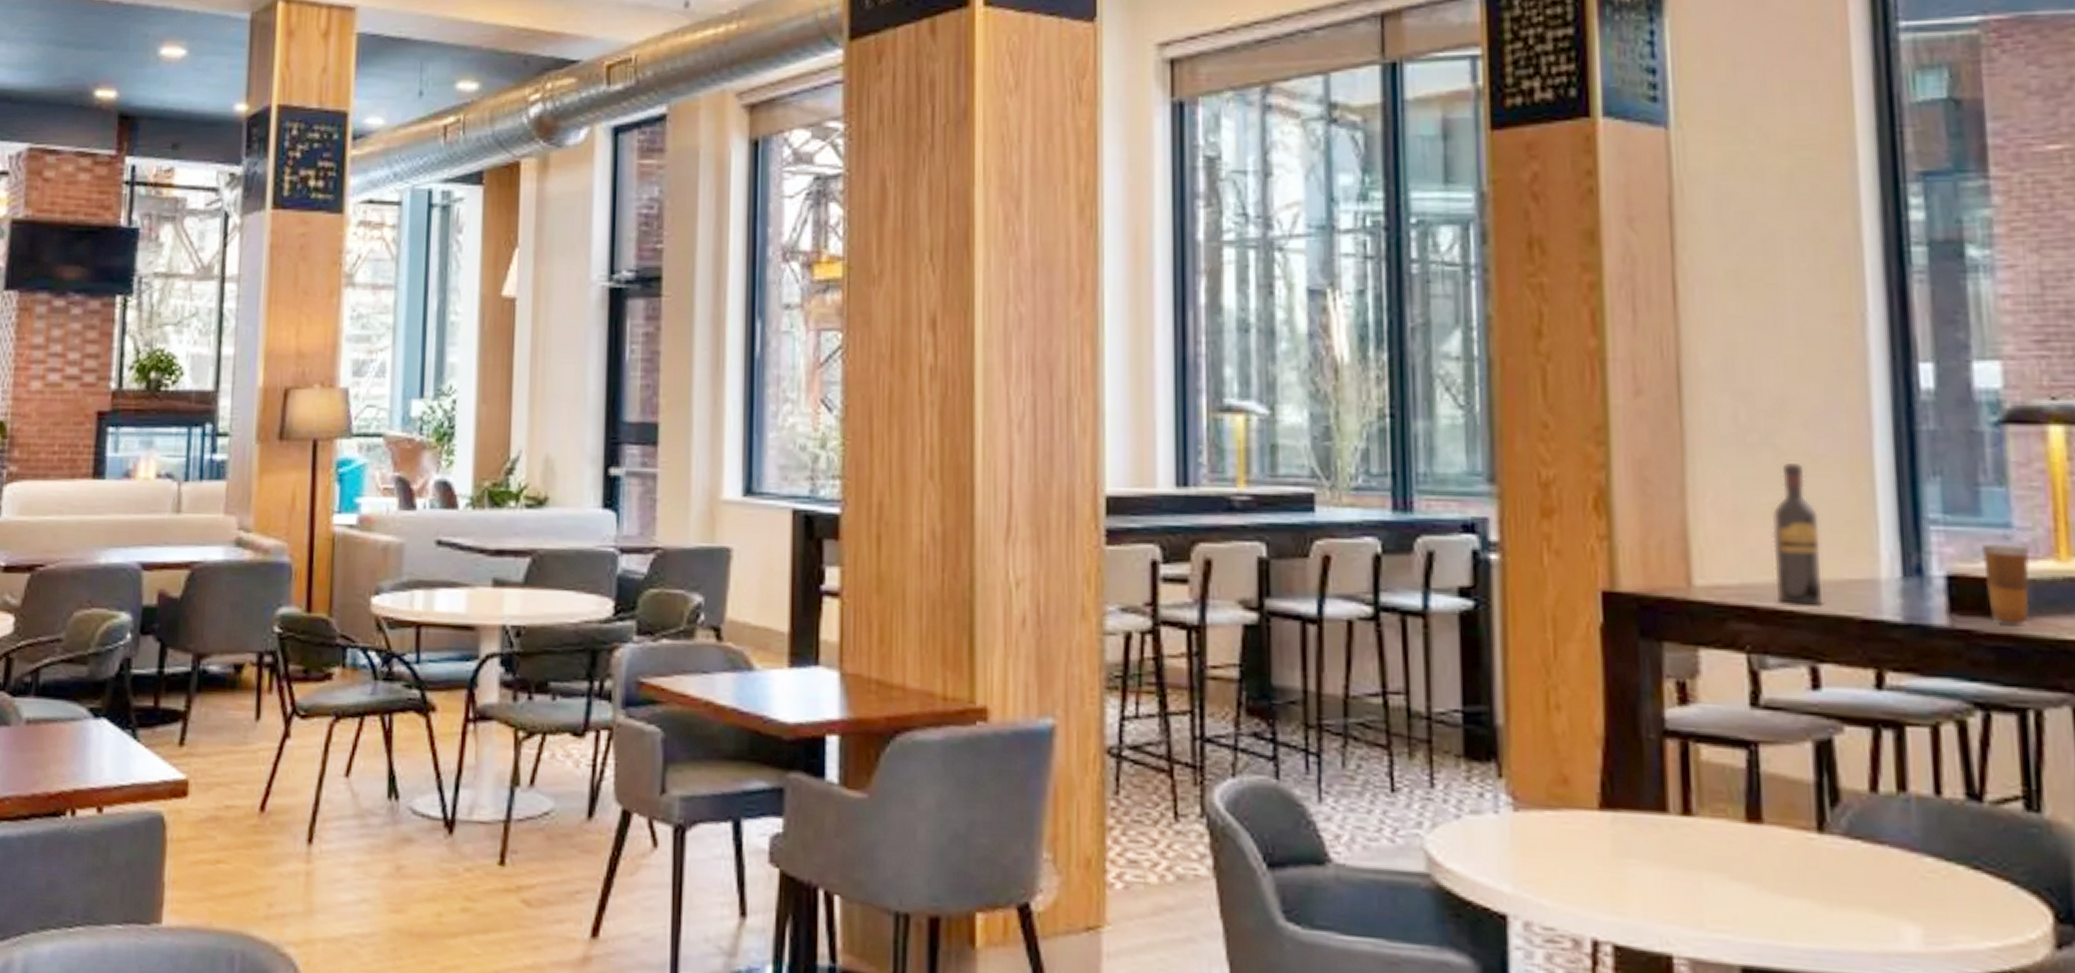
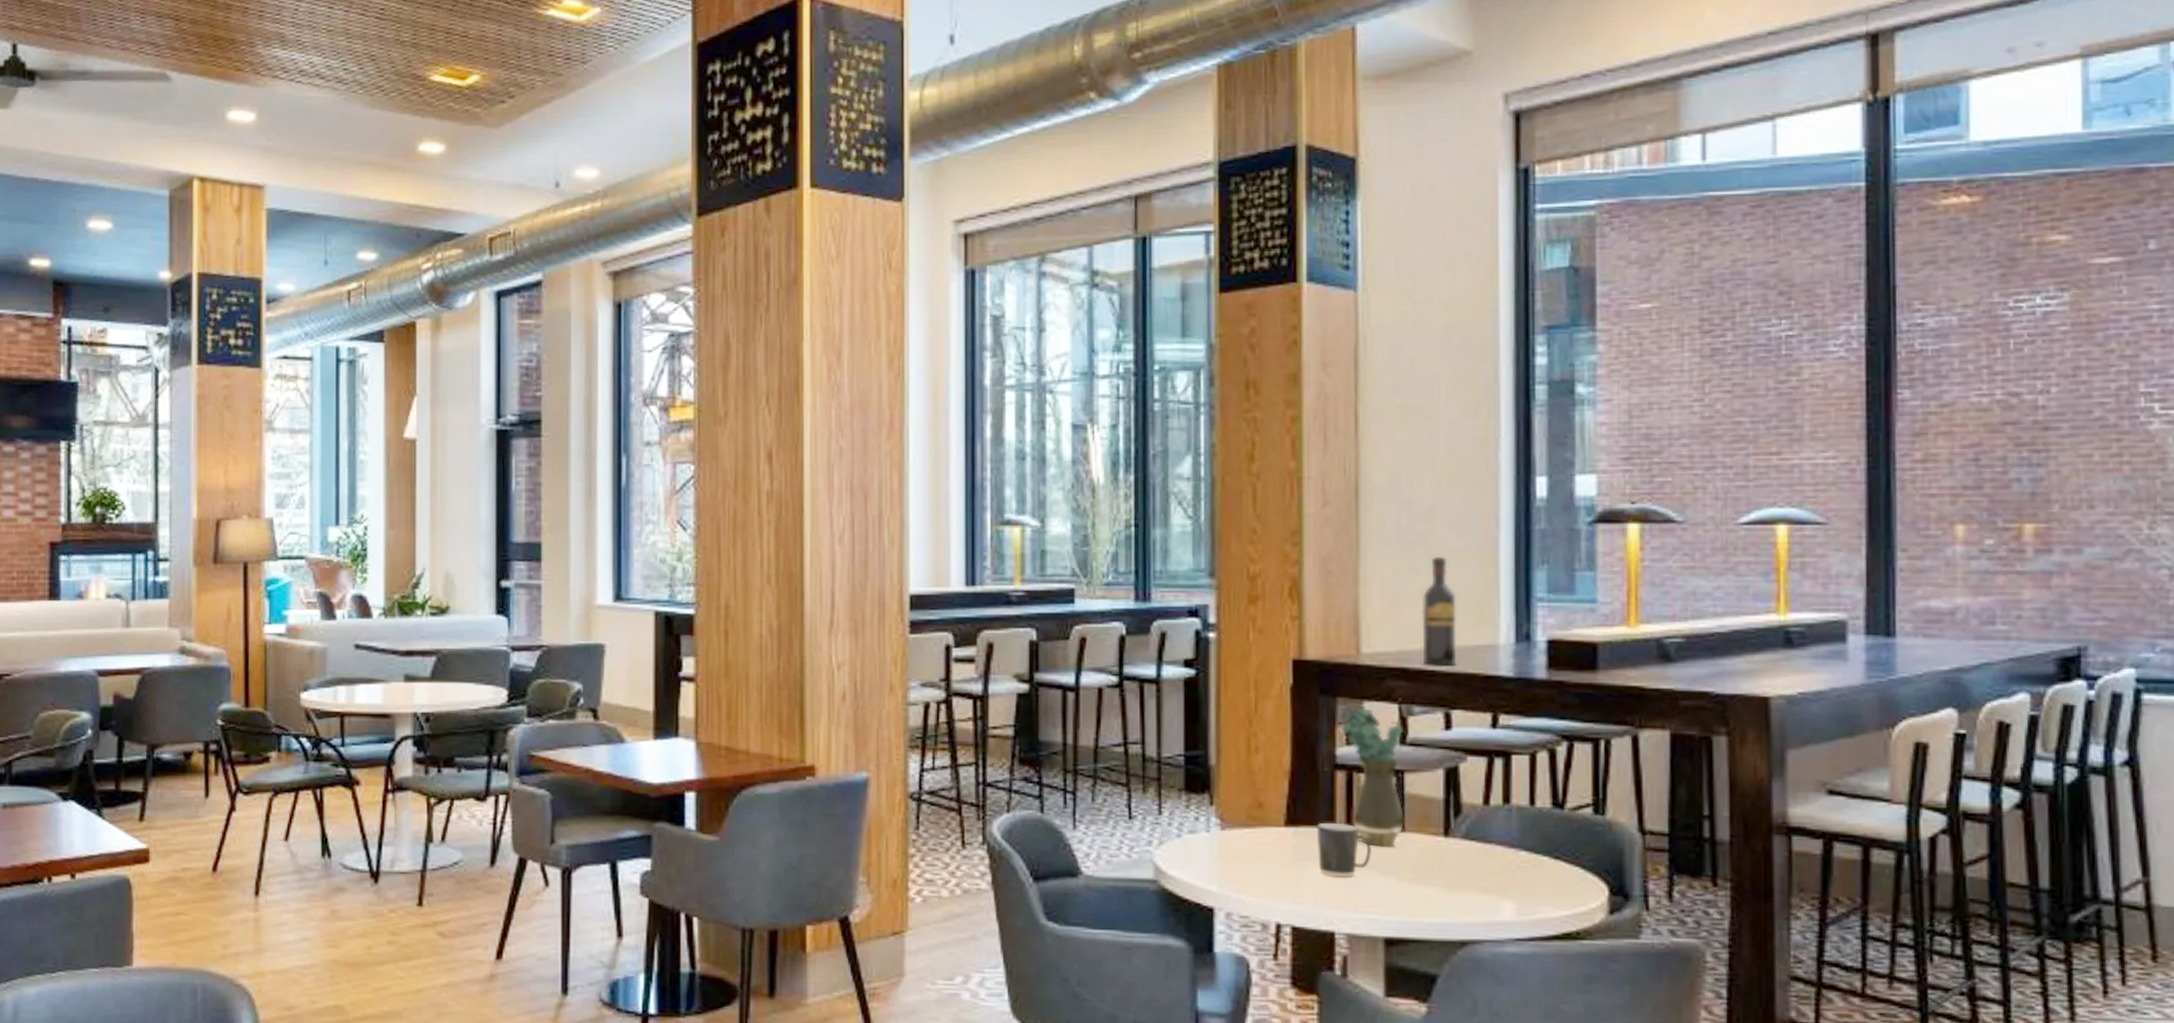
mug: none [1642,806,1720,882] -> present [1316,822,1373,878]
vase: none [1670,646,1762,844] -> present [1341,700,1404,847]
beverage cup: present [1980,543,2030,625] -> none [1573,614,1607,676]

